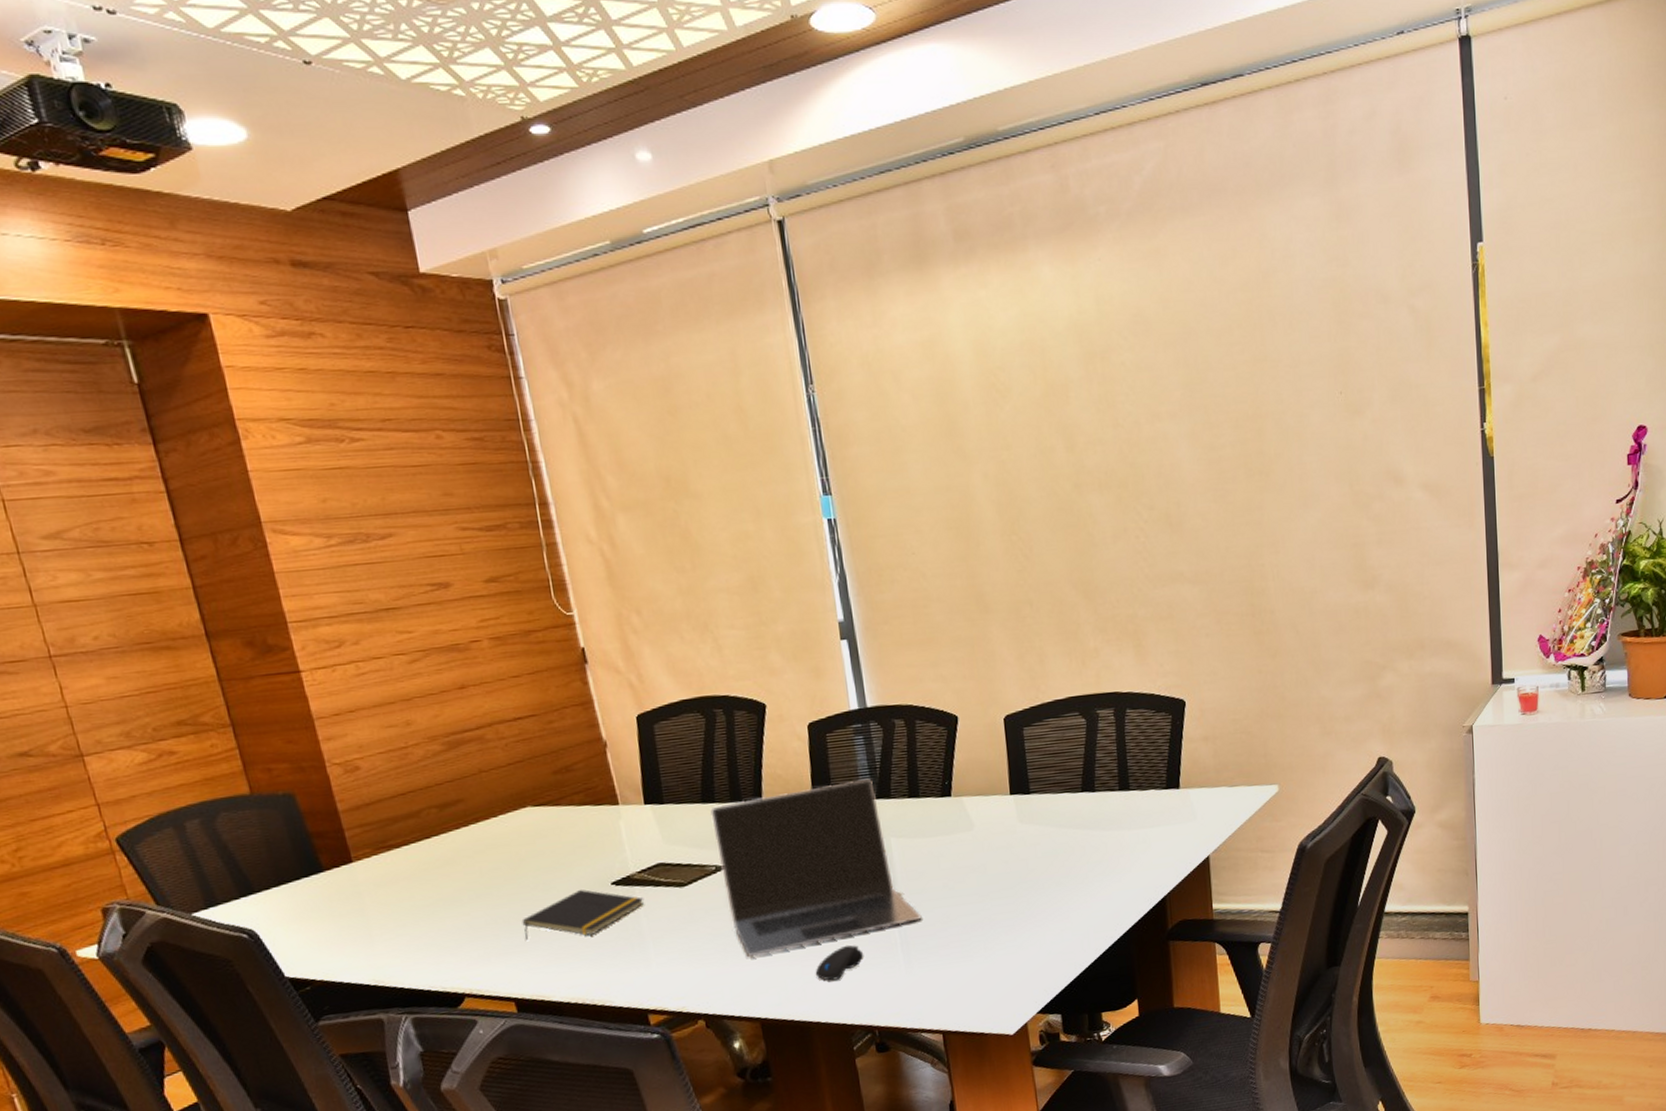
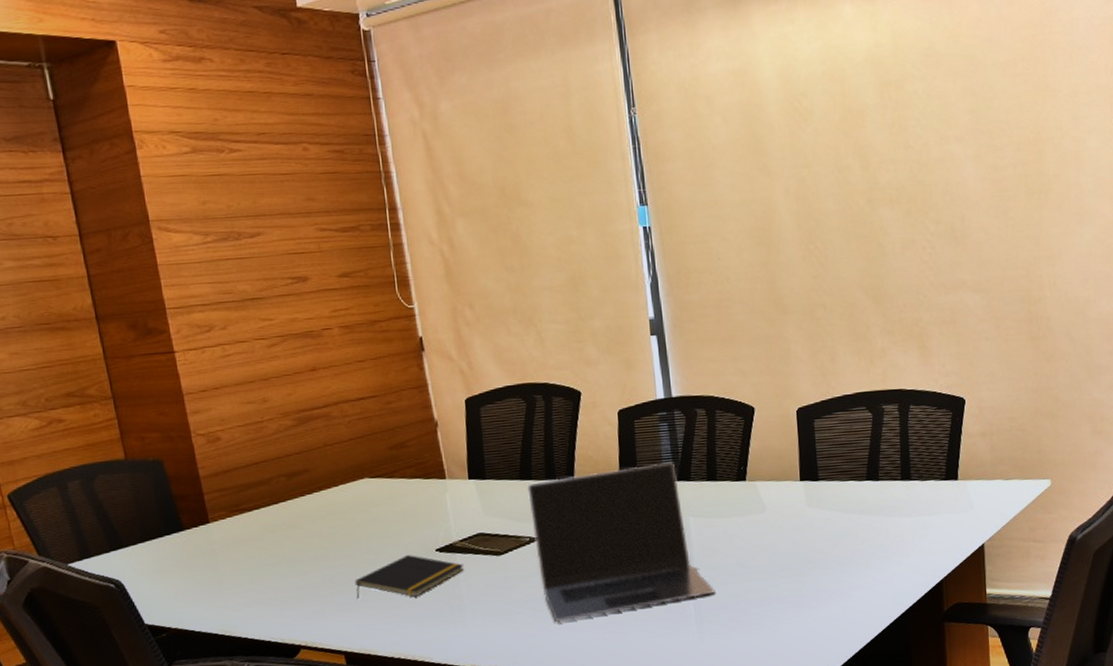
computer mouse: present [815,945,864,981] -> none [615,614,661,647]

